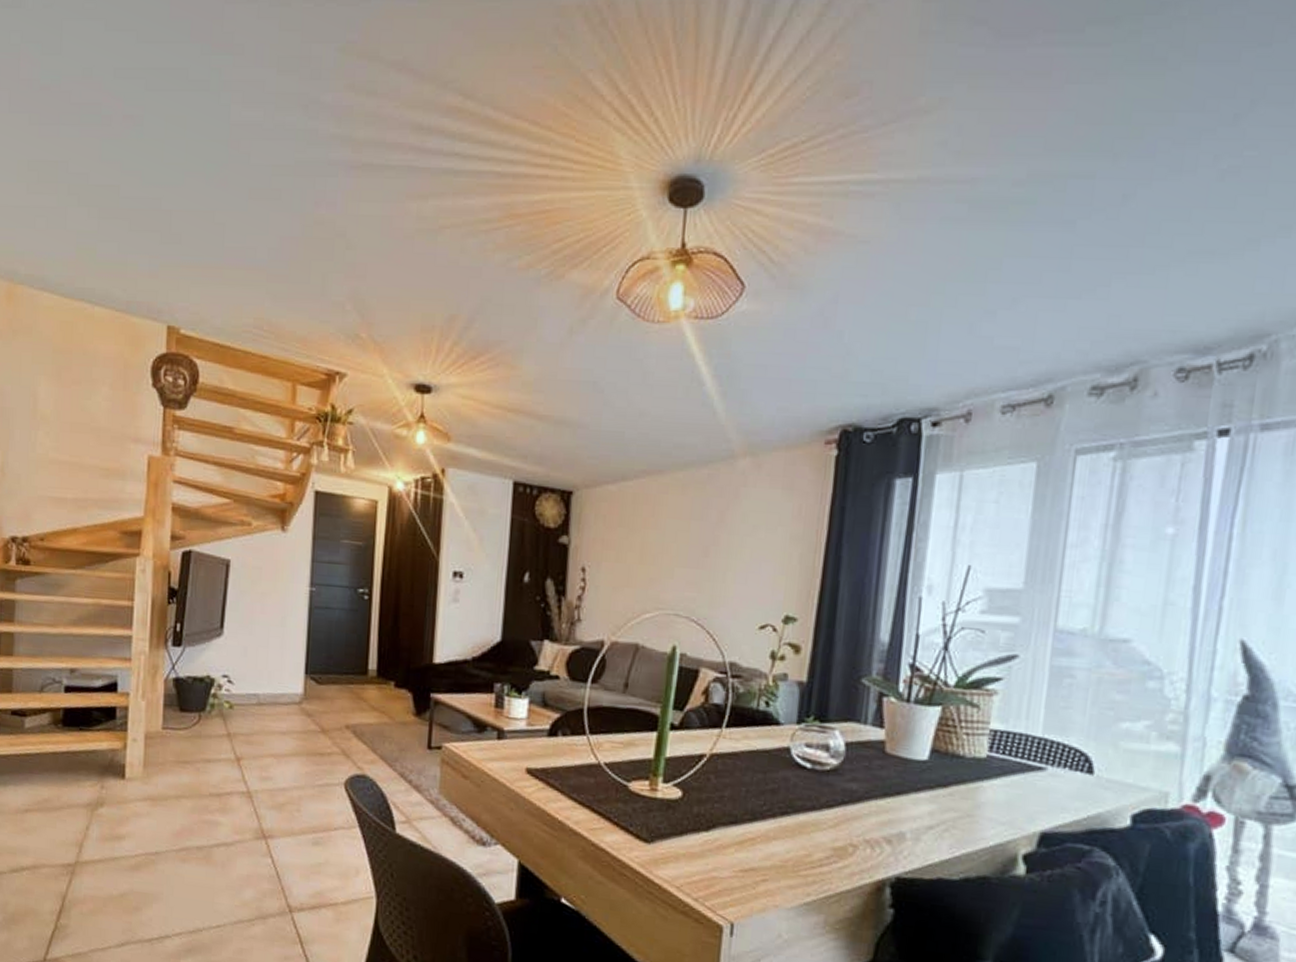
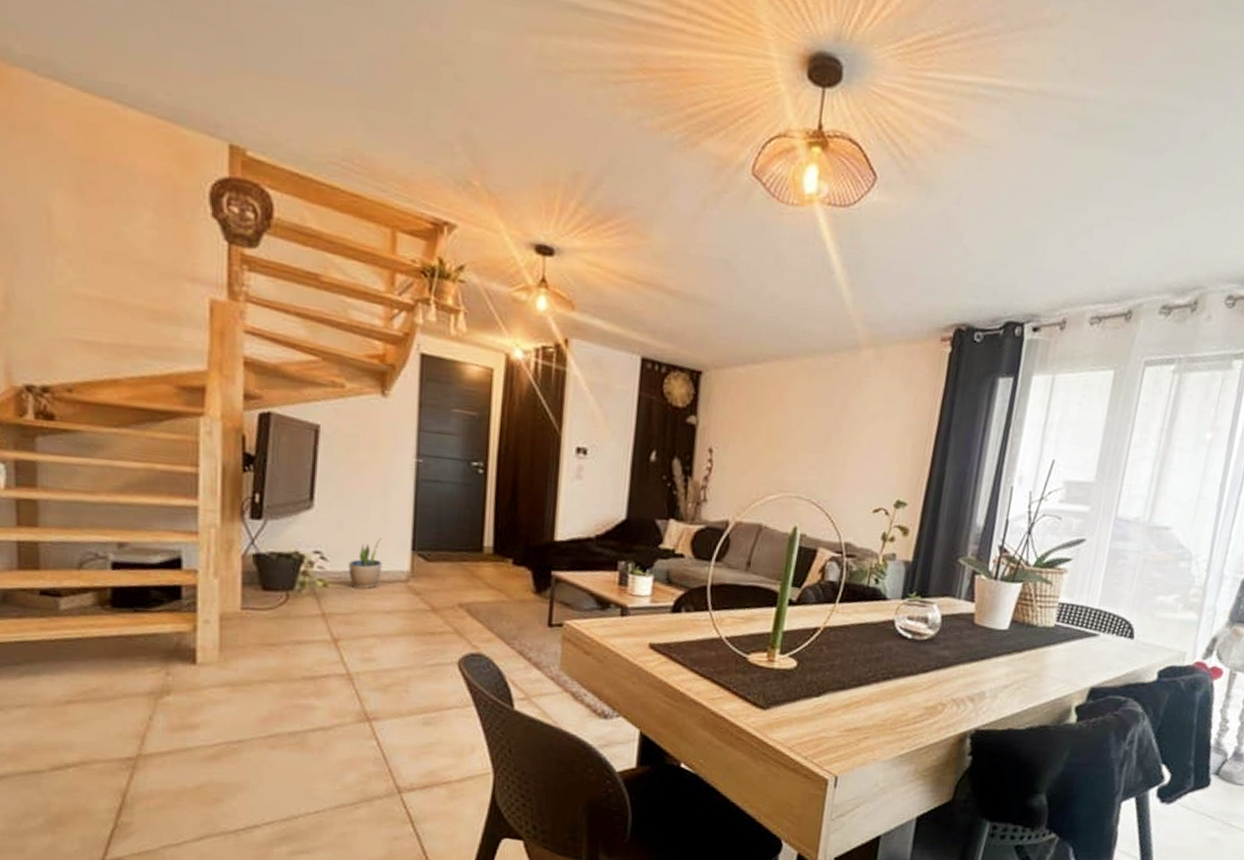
potted plant: none [251,662,279,711] -> present [348,537,382,590]

